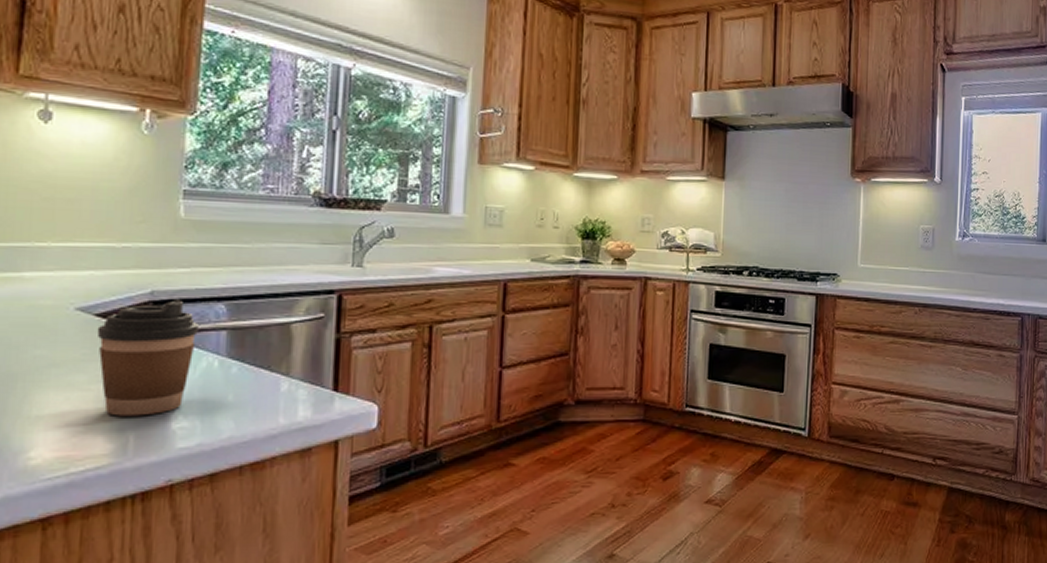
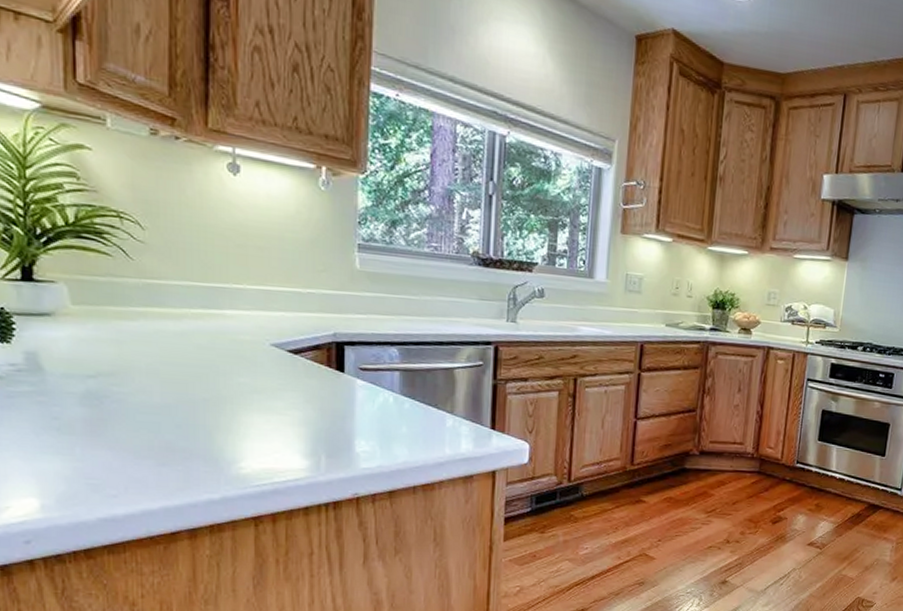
coffee cup: present [96,300,199,416] -> none [289,342,375,440]

